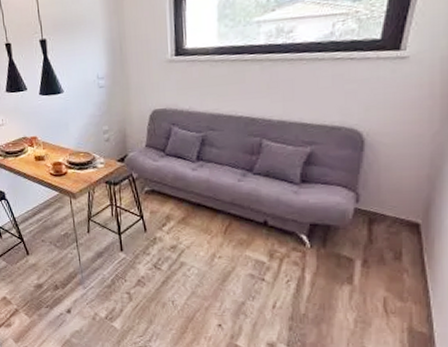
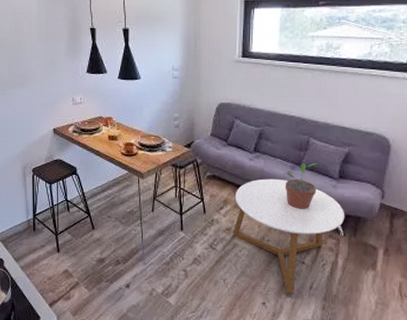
coffee table: none [178,188,311,314] -> present [233,178,345,294]
potted plant: none [234,168,274,221] -> present [284,162,318,209]

